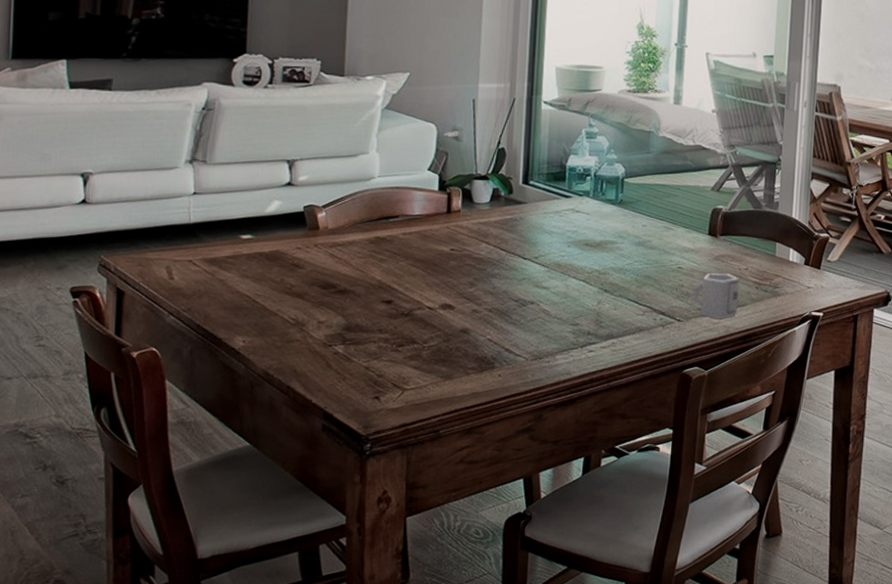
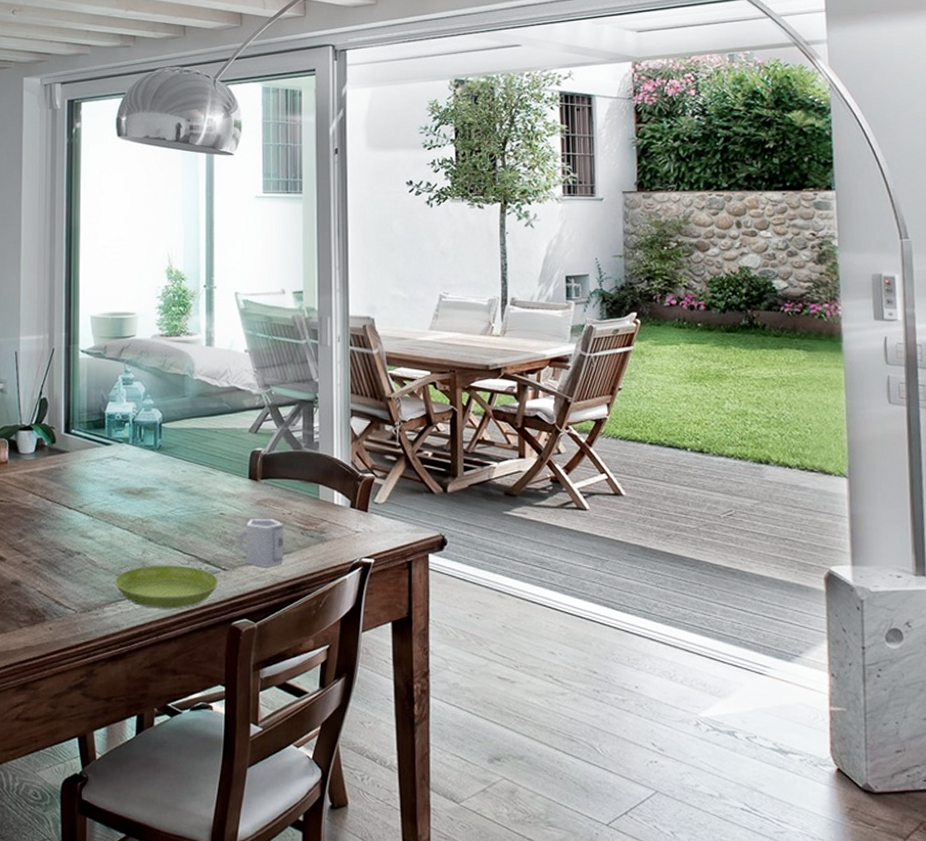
saucer: none [567,315,672,357] -> present [114,565,218,609]

